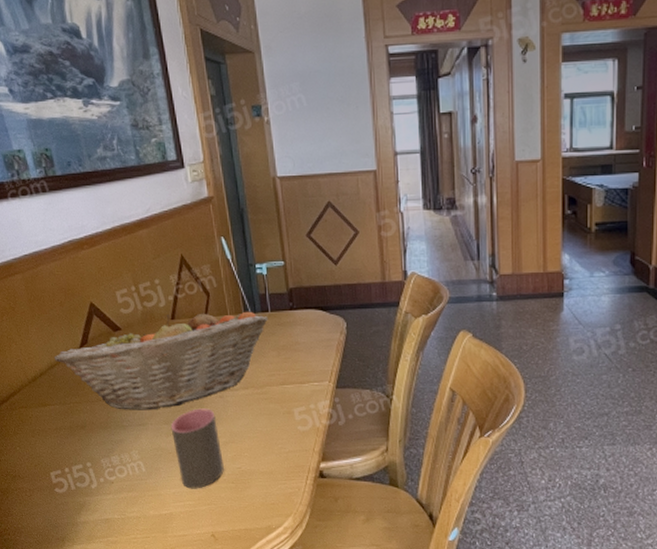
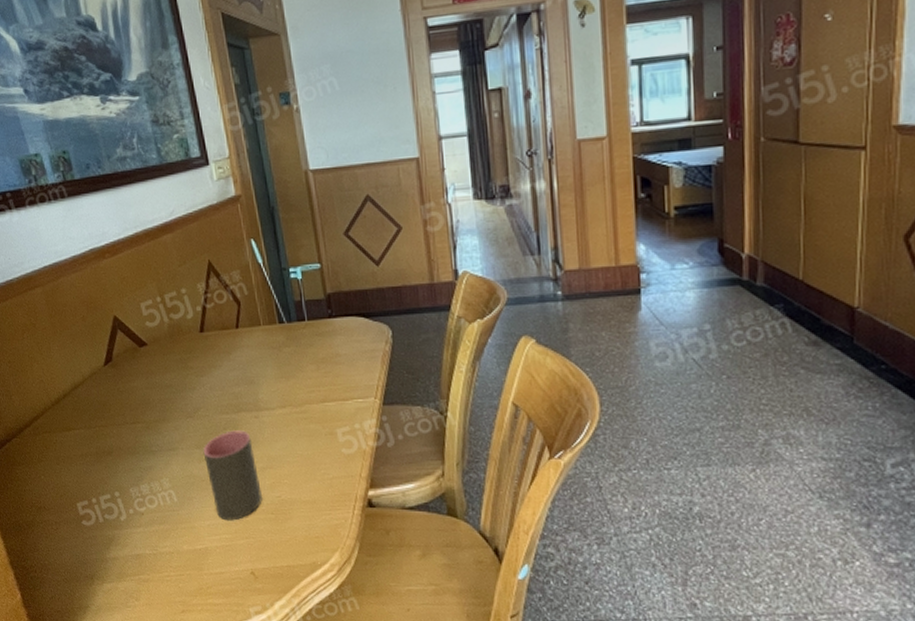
fruit basket: present [53,311,268,410] -> none [77,320,305,434]

